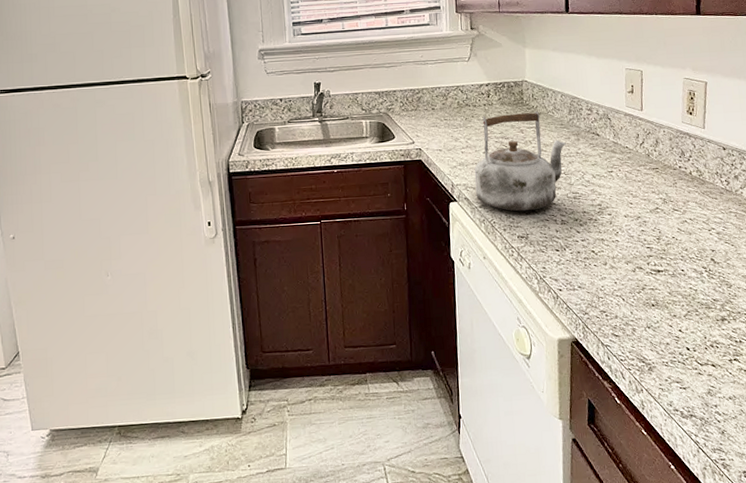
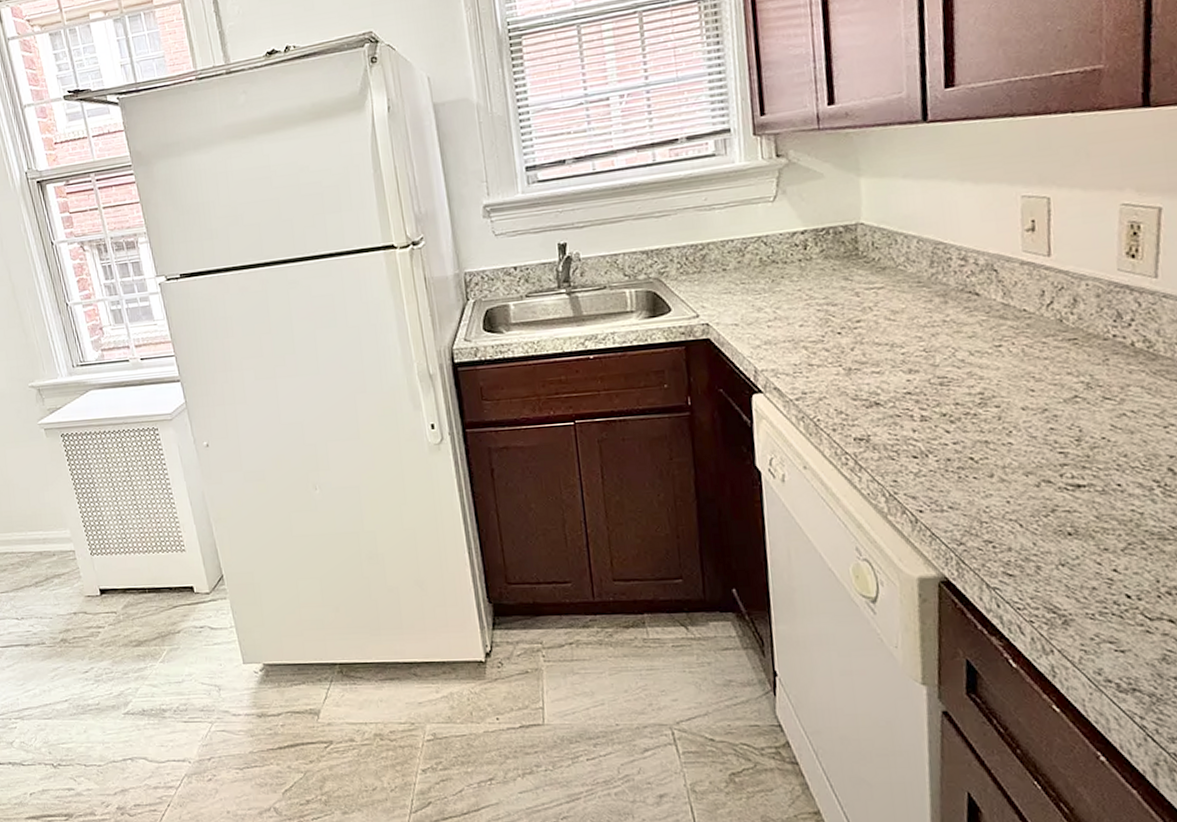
kettle: present [474,110,567,212] -> none [786,264,928,405]

